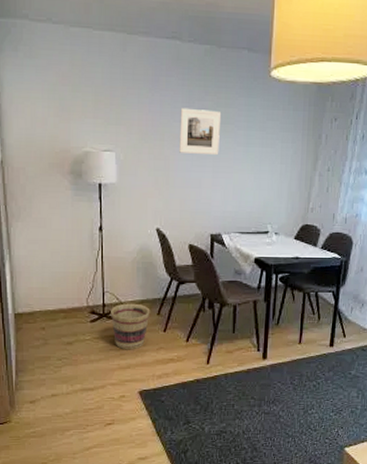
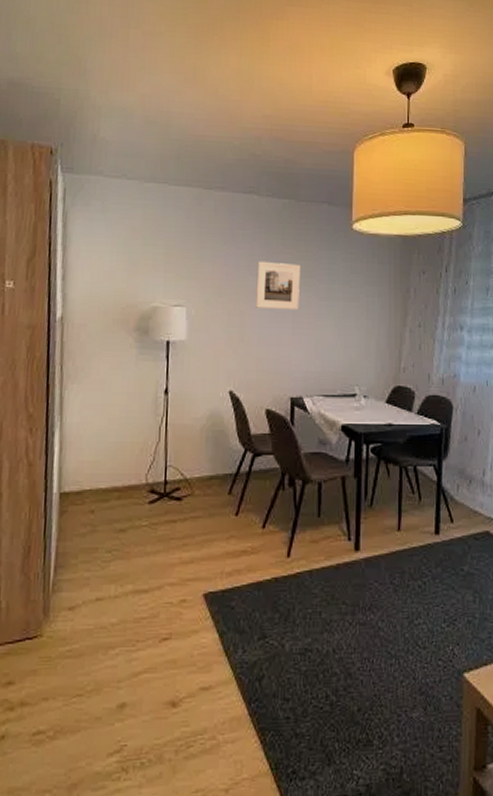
basket: present [111,303,150,350] -> none [173,480,220,539]

